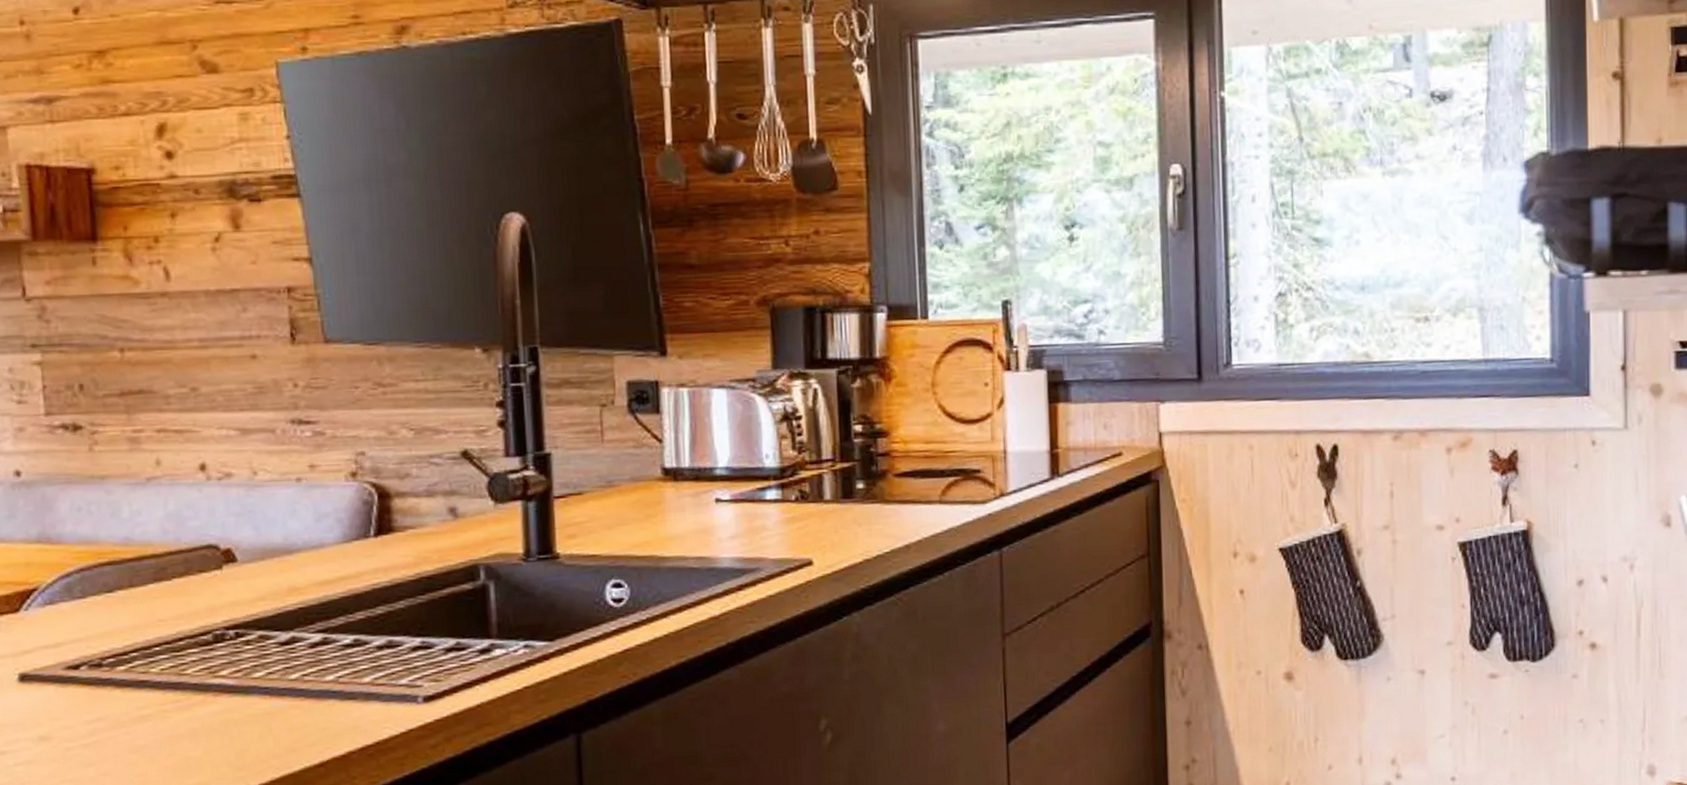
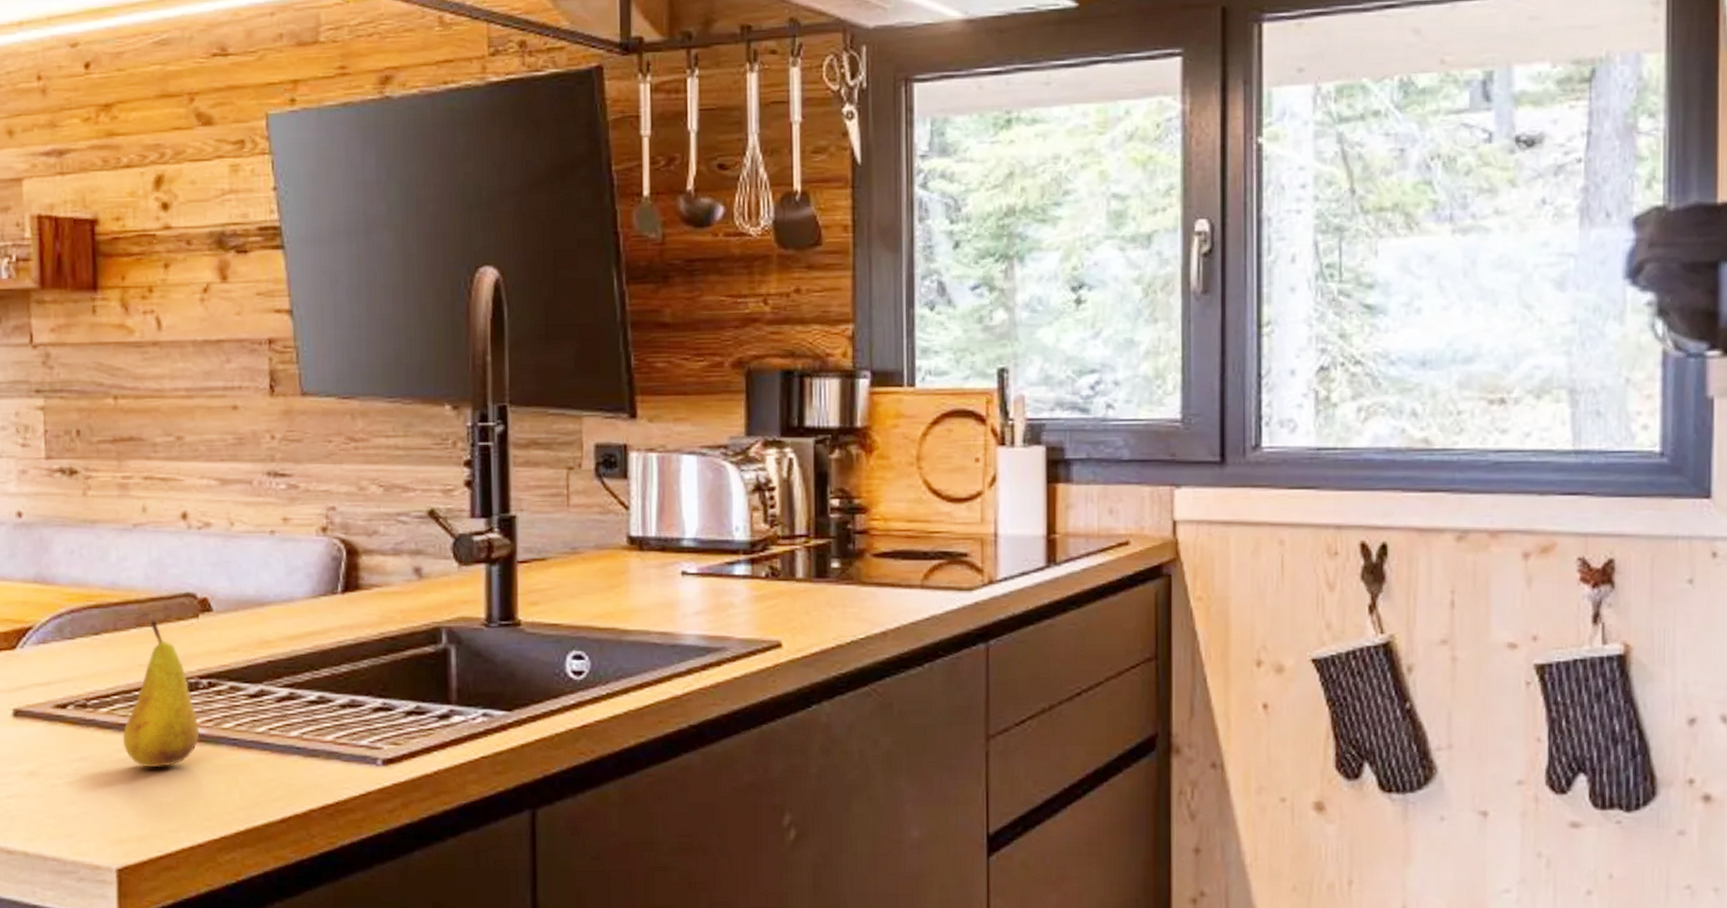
fruit: none [143,574,228,723] -> present [122,620,200,768]

